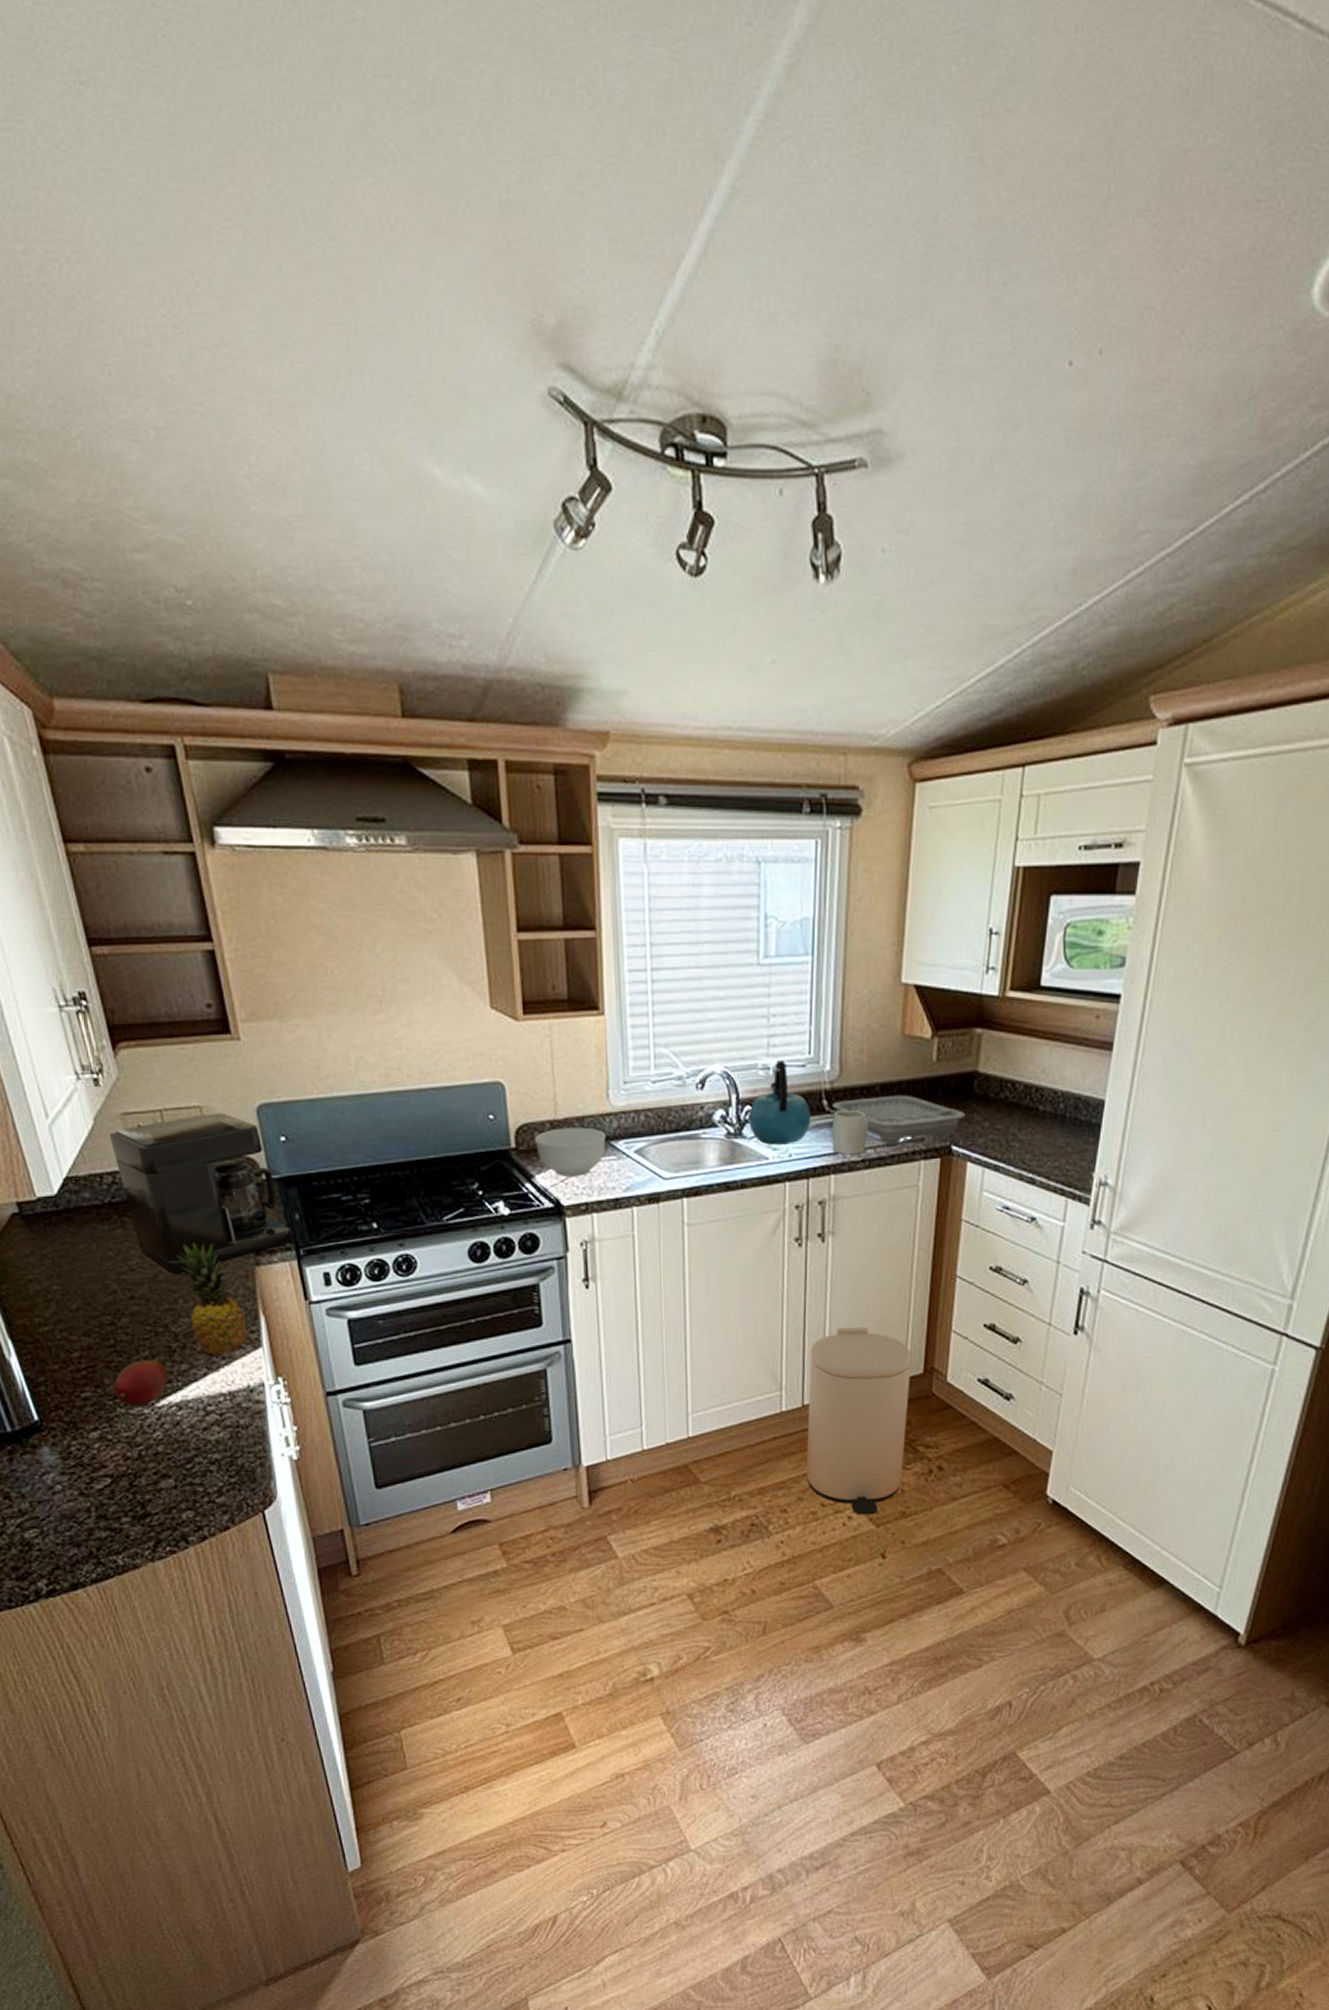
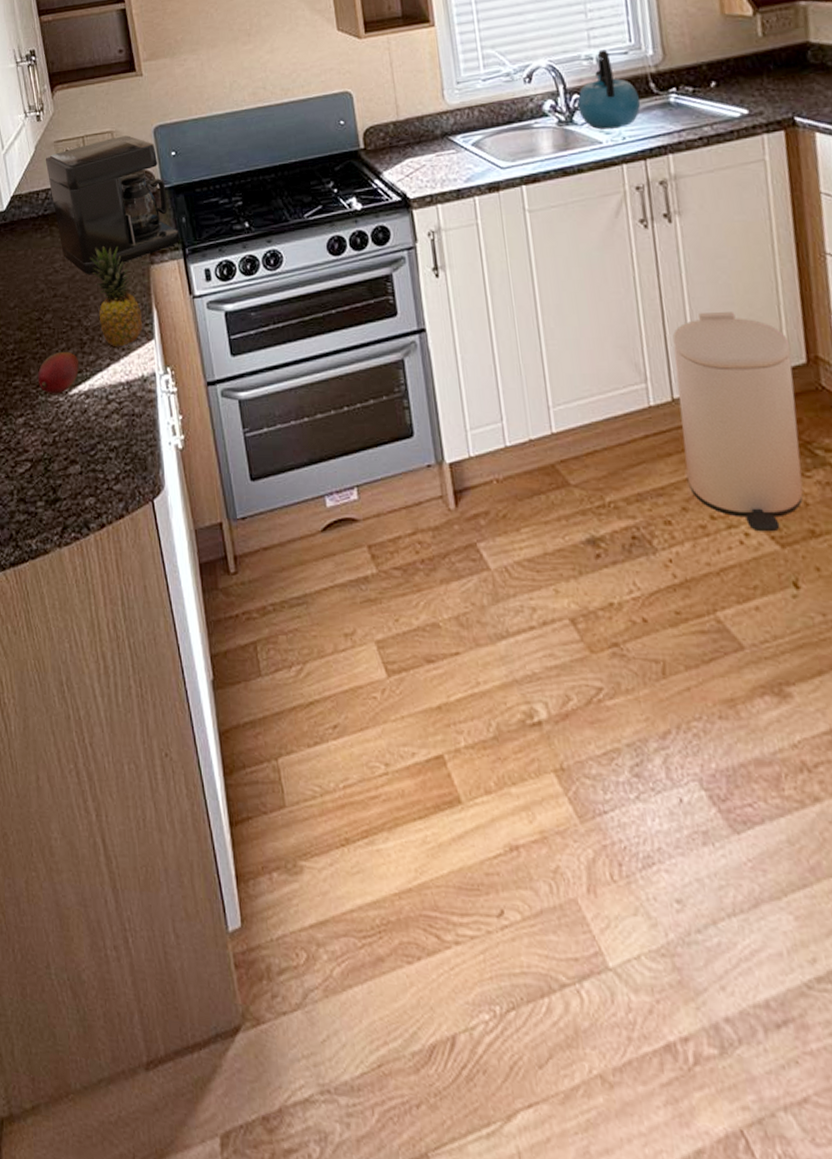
bowl: present [535,1127,606,1176] -> none [381,125,445,172]
dish rack: present [832,1095,966,1145] -> none [659,71,805,121]
mug: present [832,1109,866,1155] -> none [662,89,701,134]

